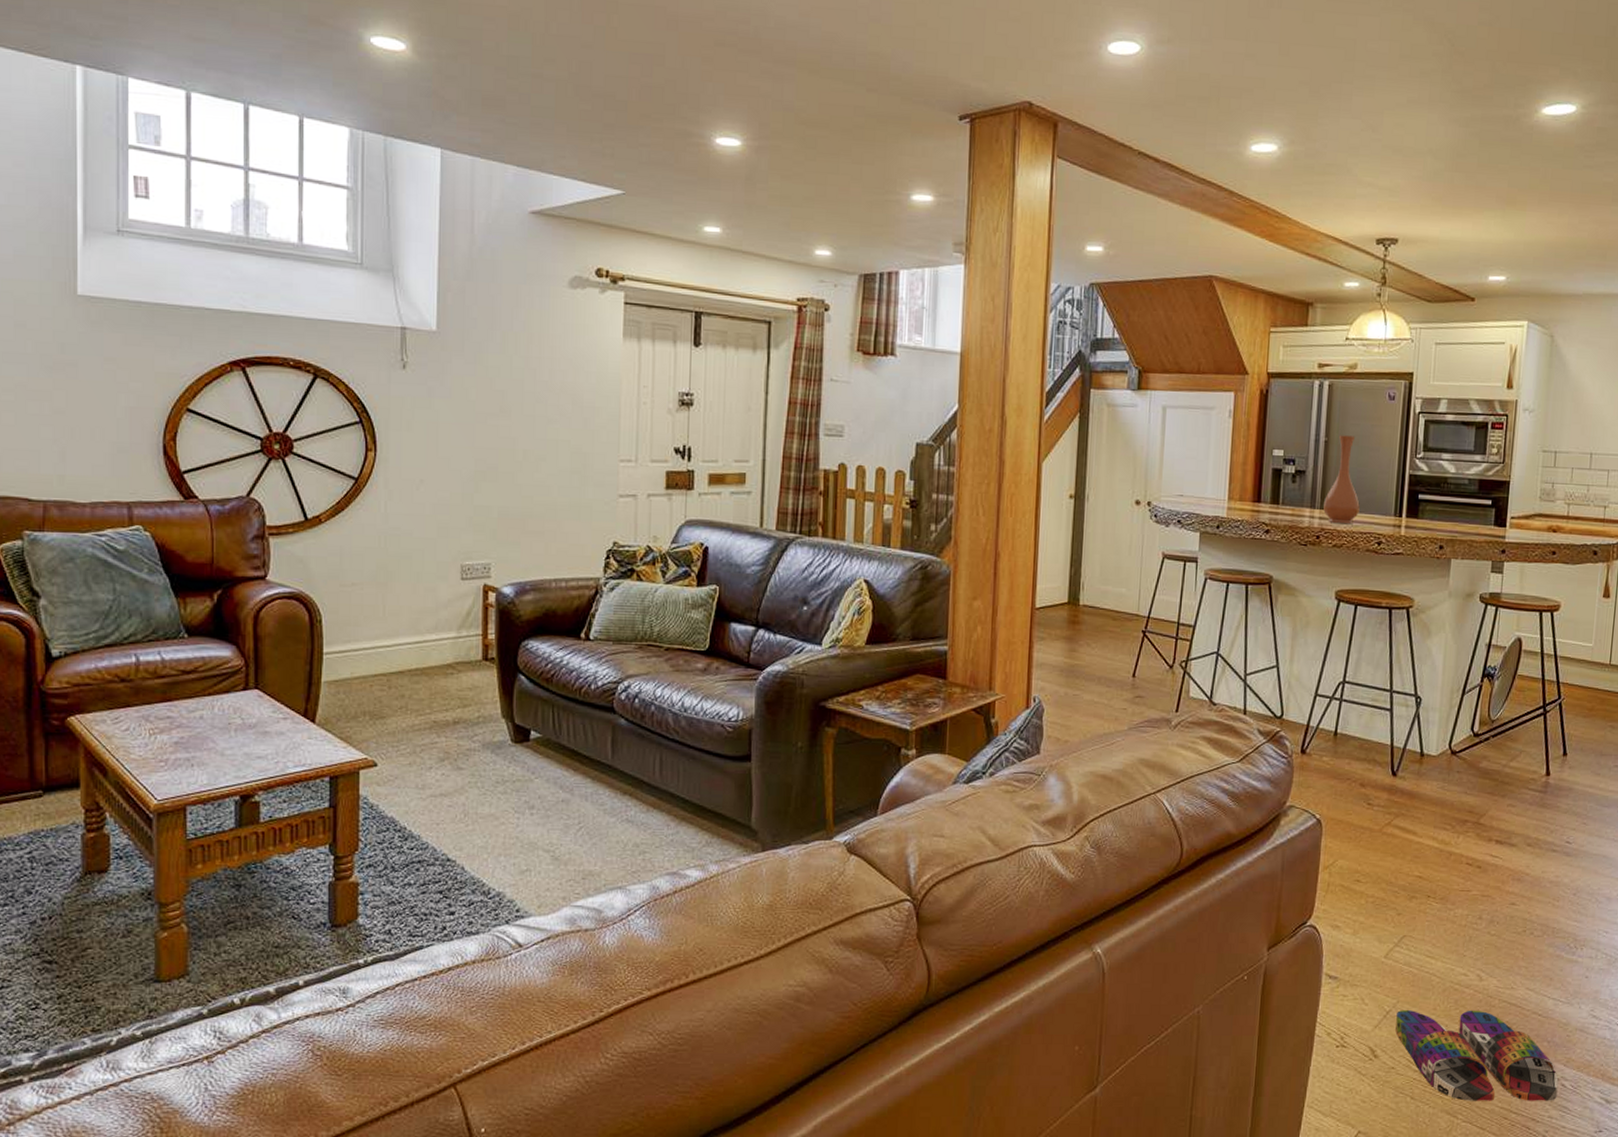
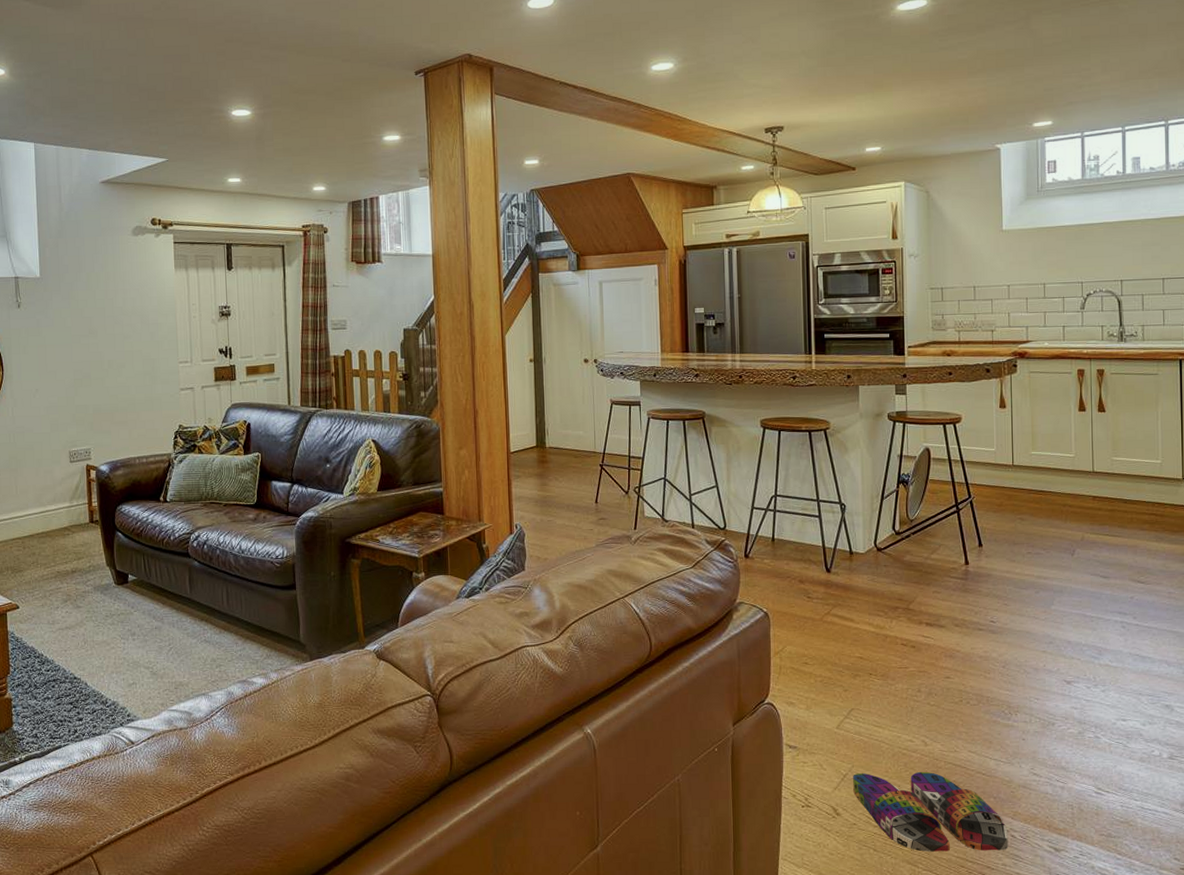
vase: present [1322,435,1360,525] -> none [742,291,774,364]

